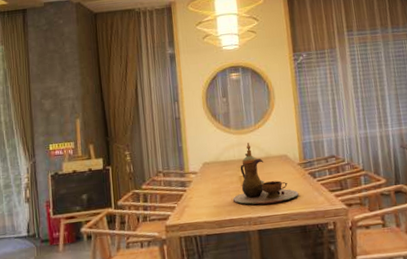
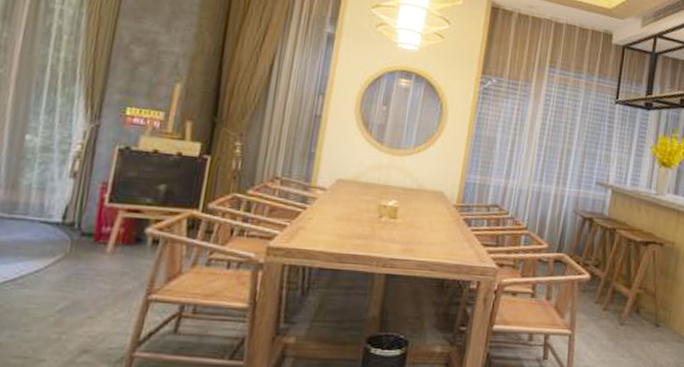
tea set: present [232,143,299,205] -> none [363,167,446,247]

